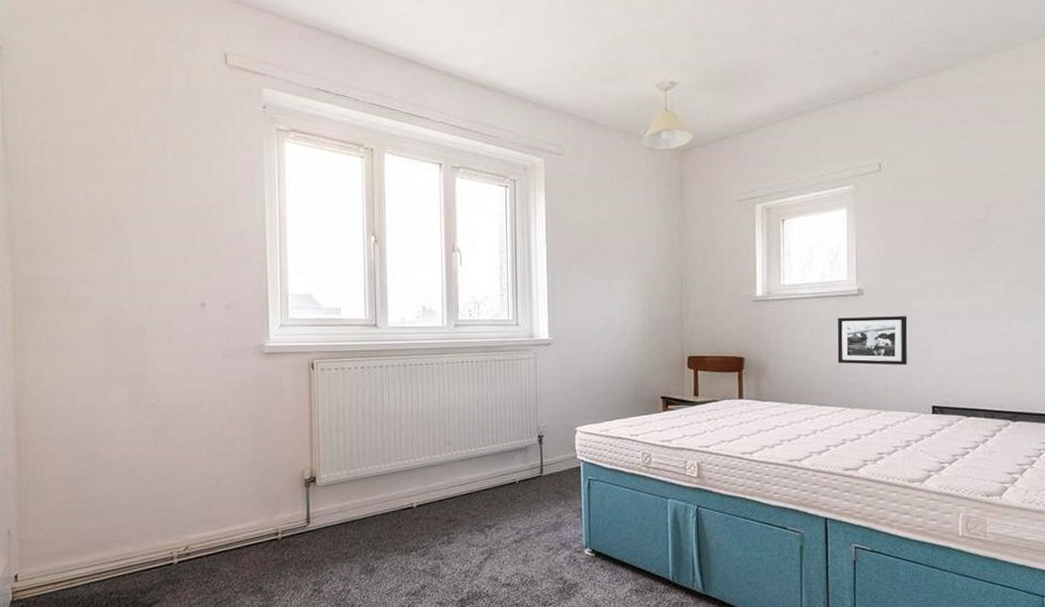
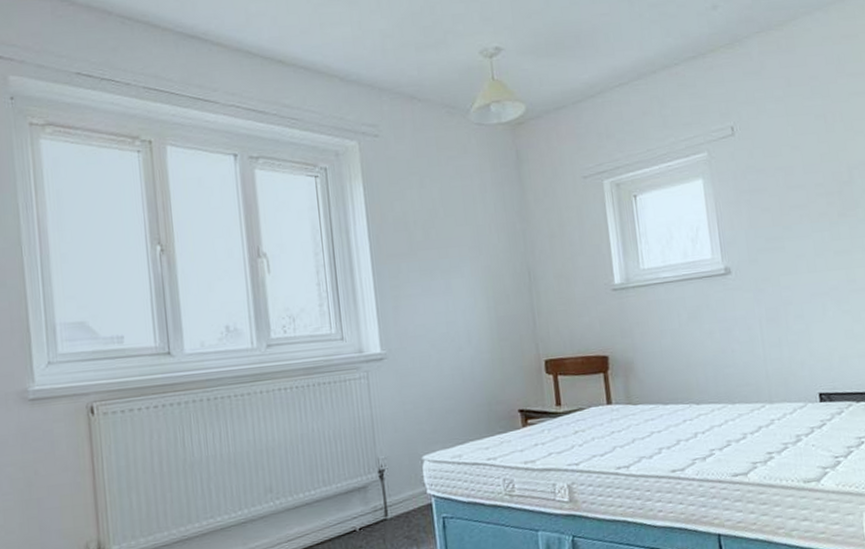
picture frame: present [837,316,908,365] -> none [706,294,787,354]

